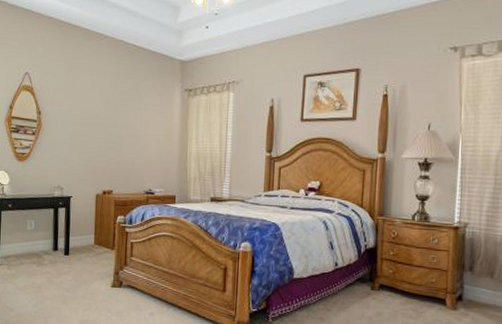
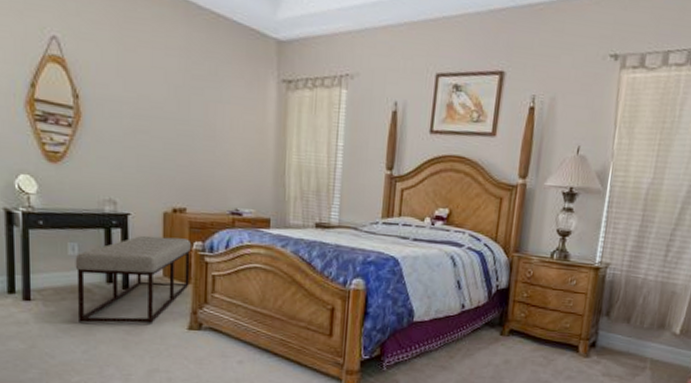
bench: none [31,212,116,283] -> present [75,235,192,324]

